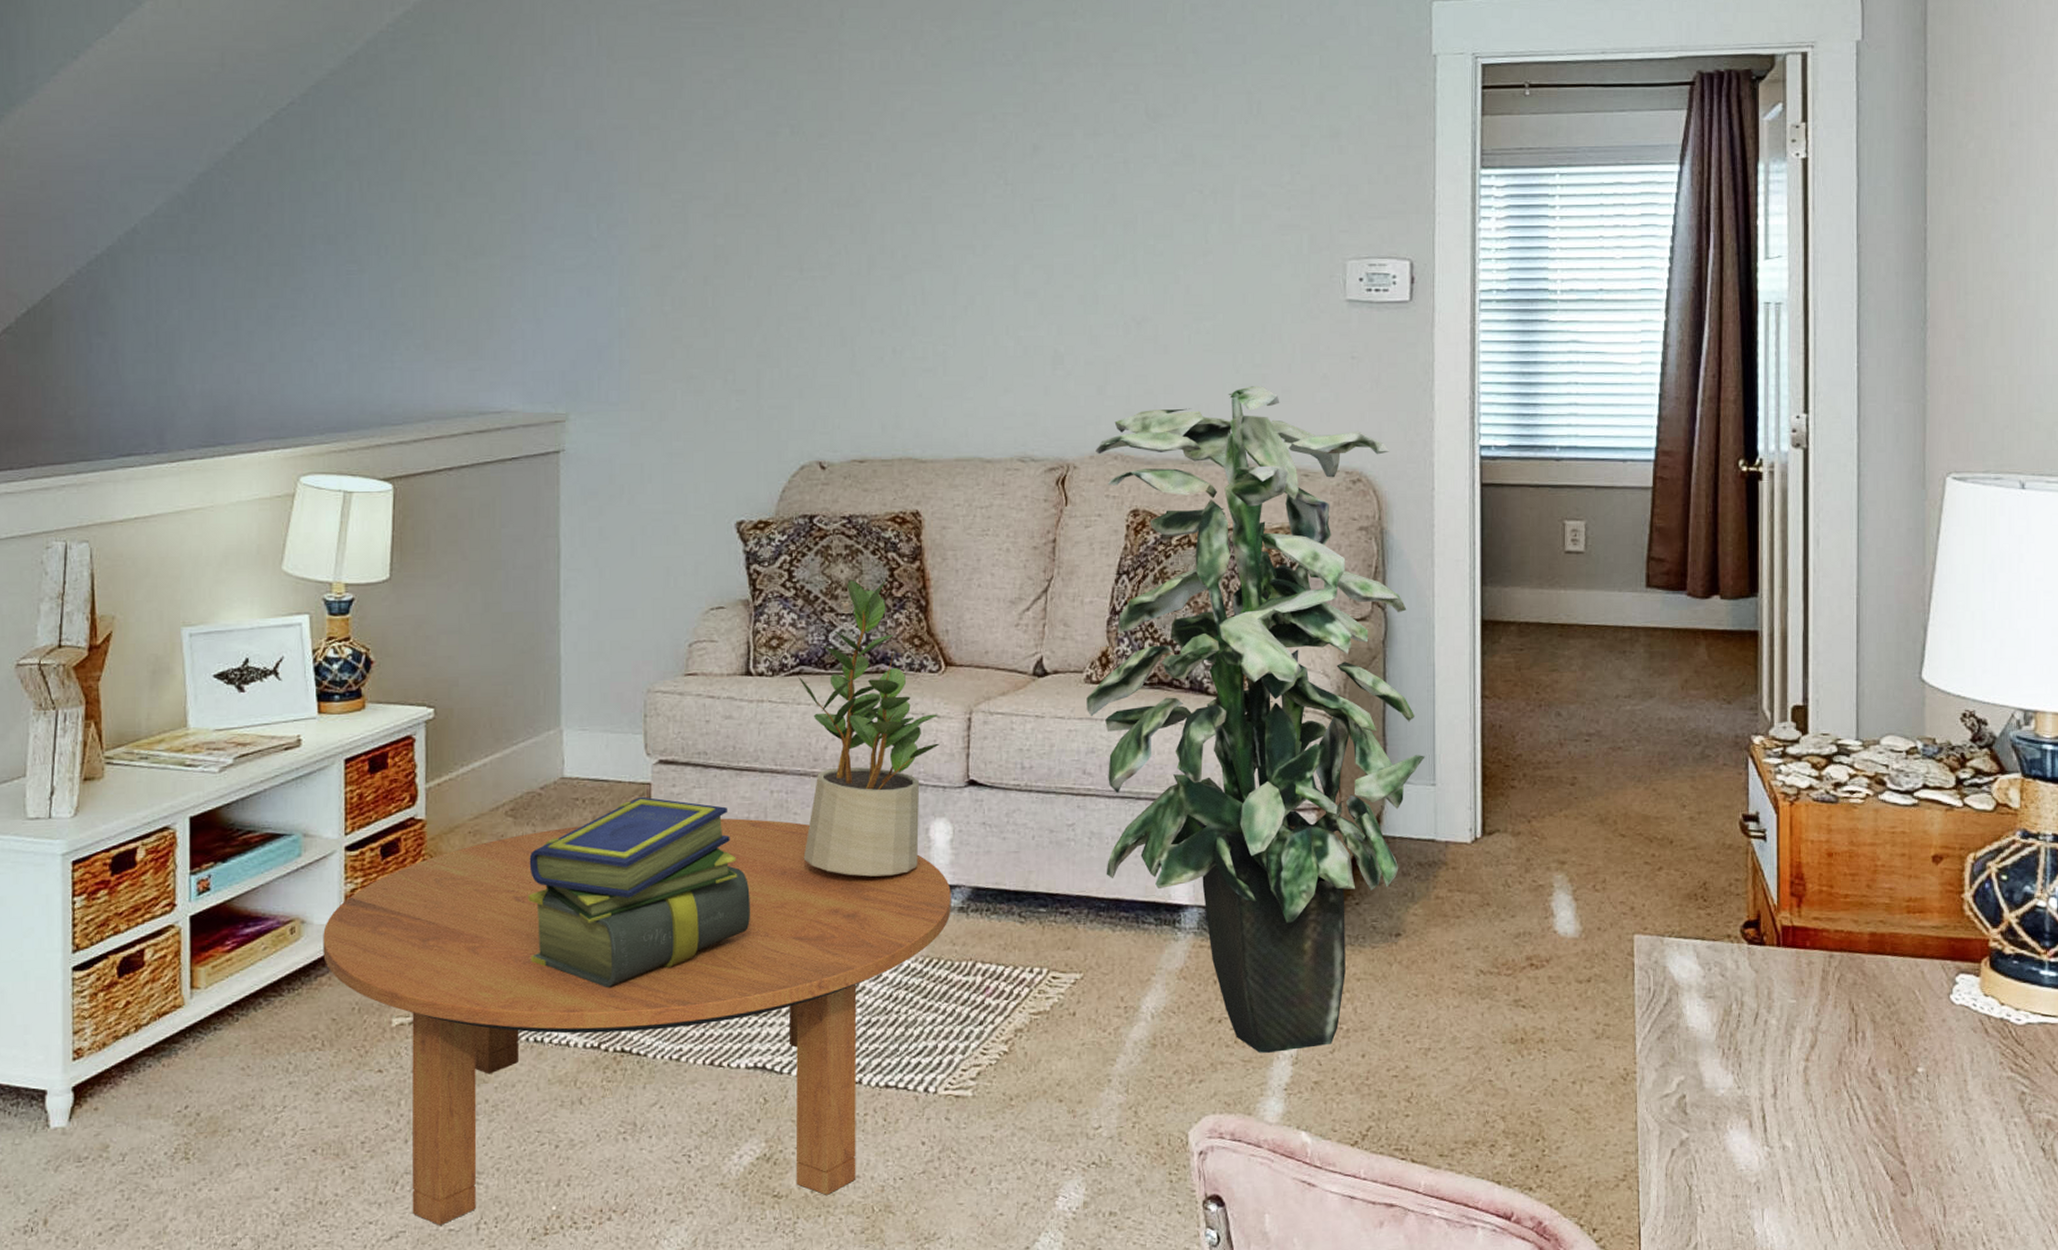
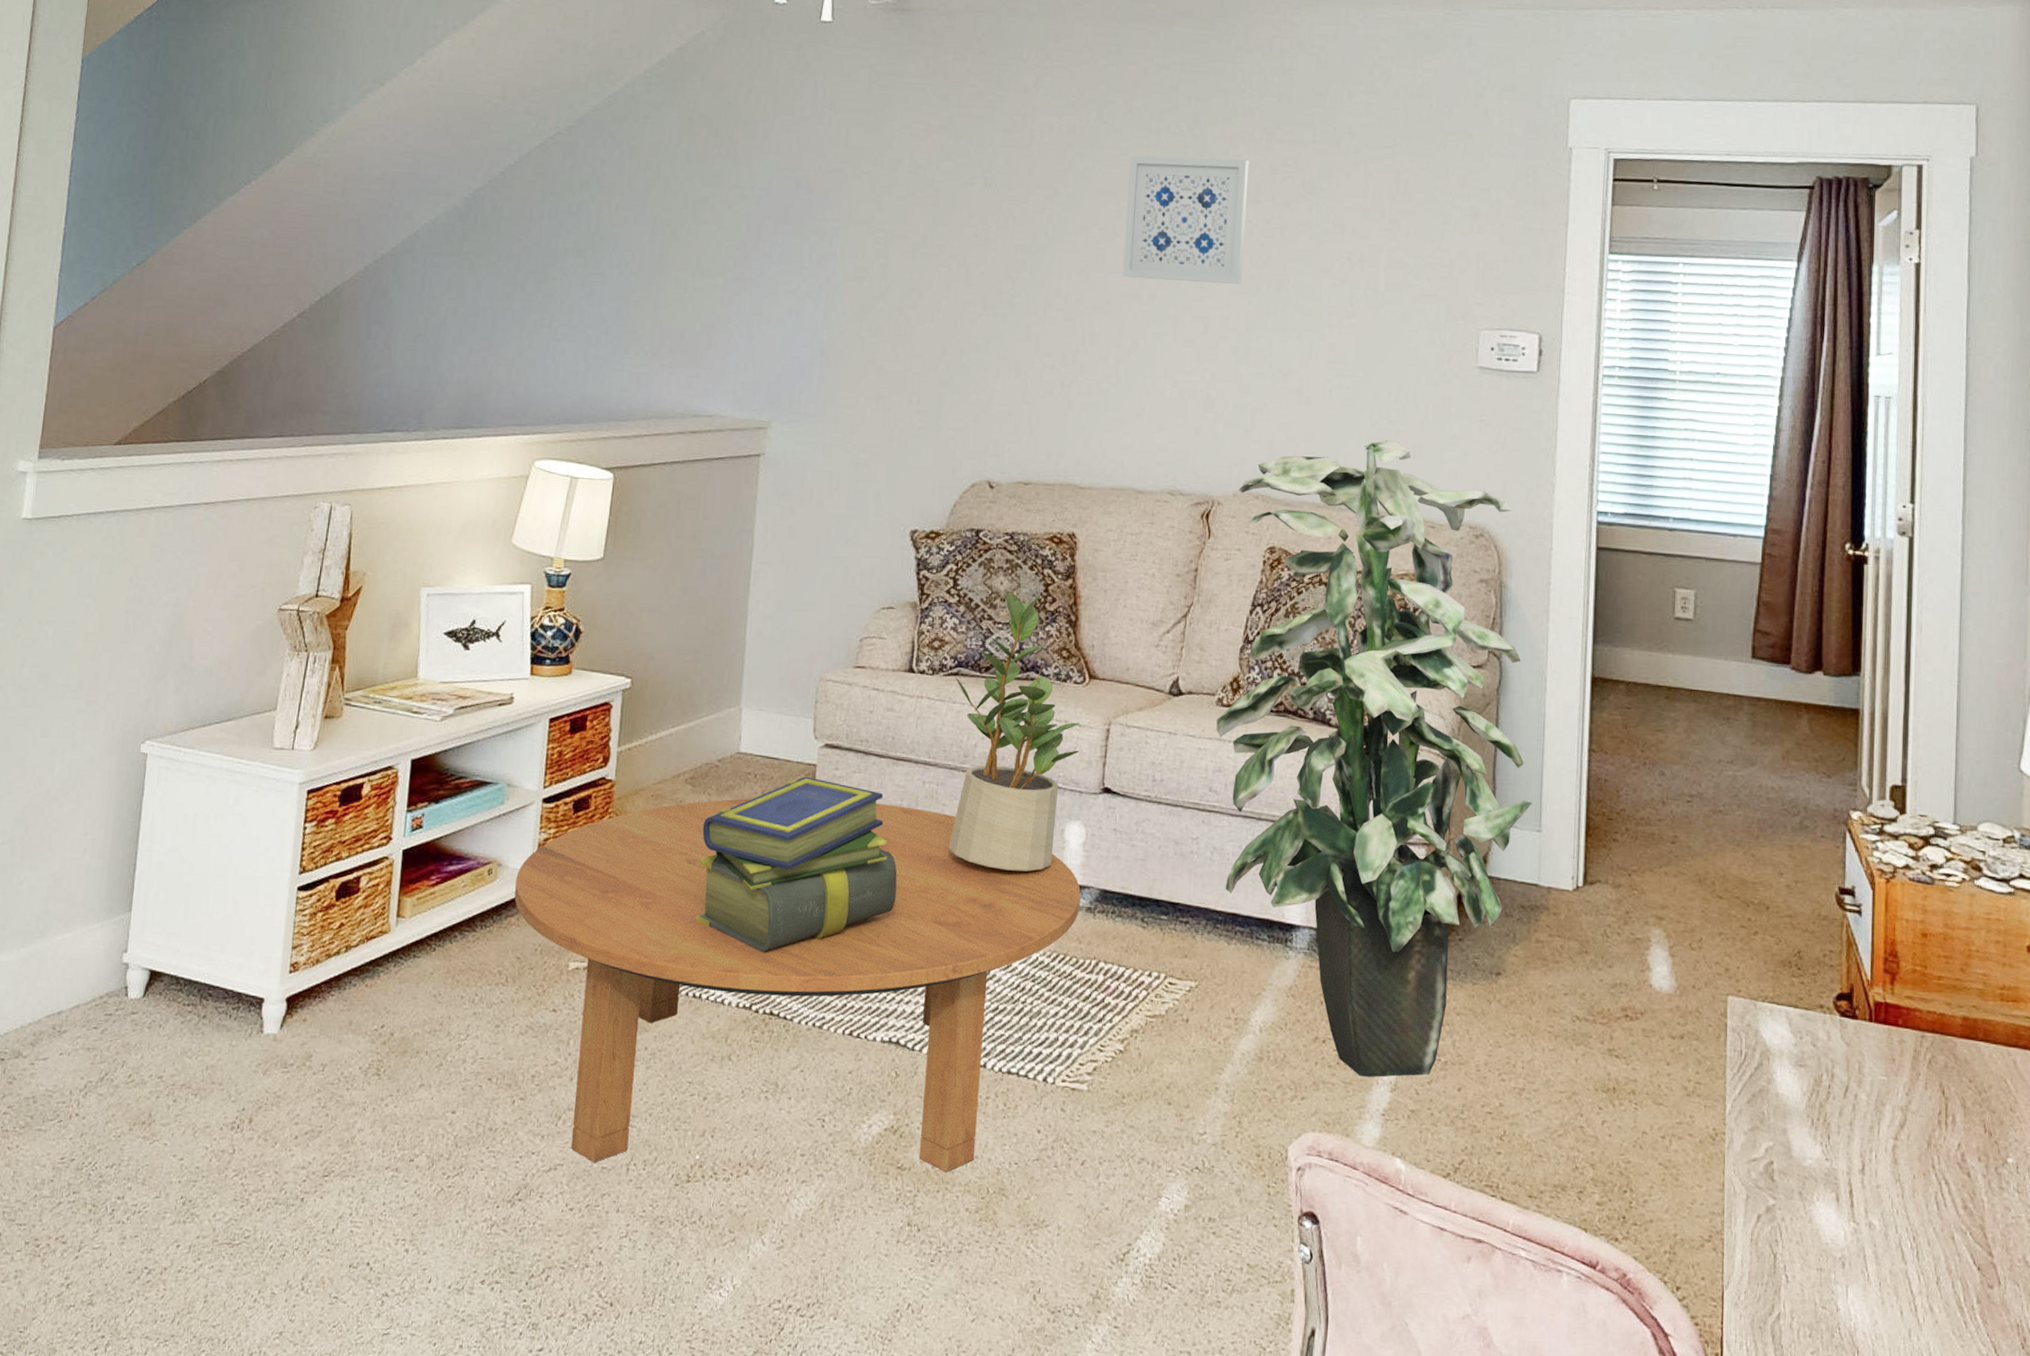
wall art: none [952,88,1086,227] -> present [1122,155,1249,284]

